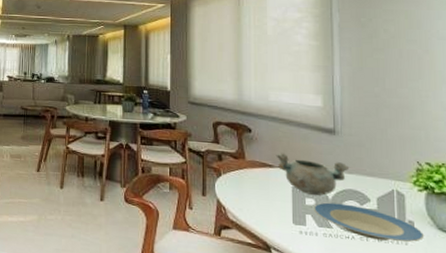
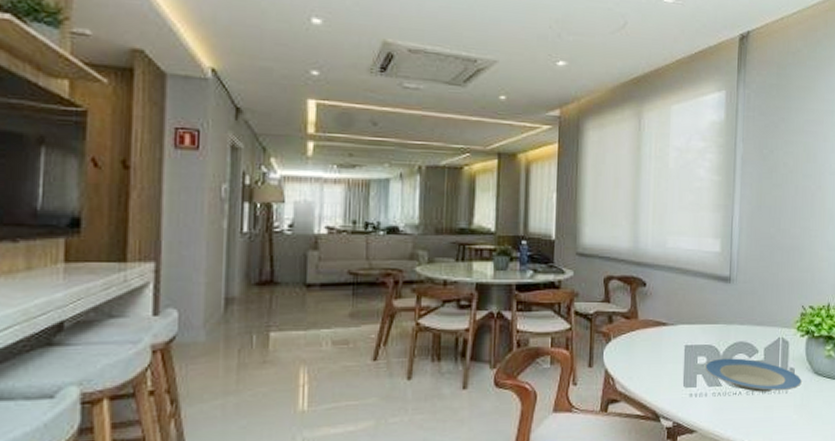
decorative bowl: present [276,153,349,196] -> none [670,308,741,352]

